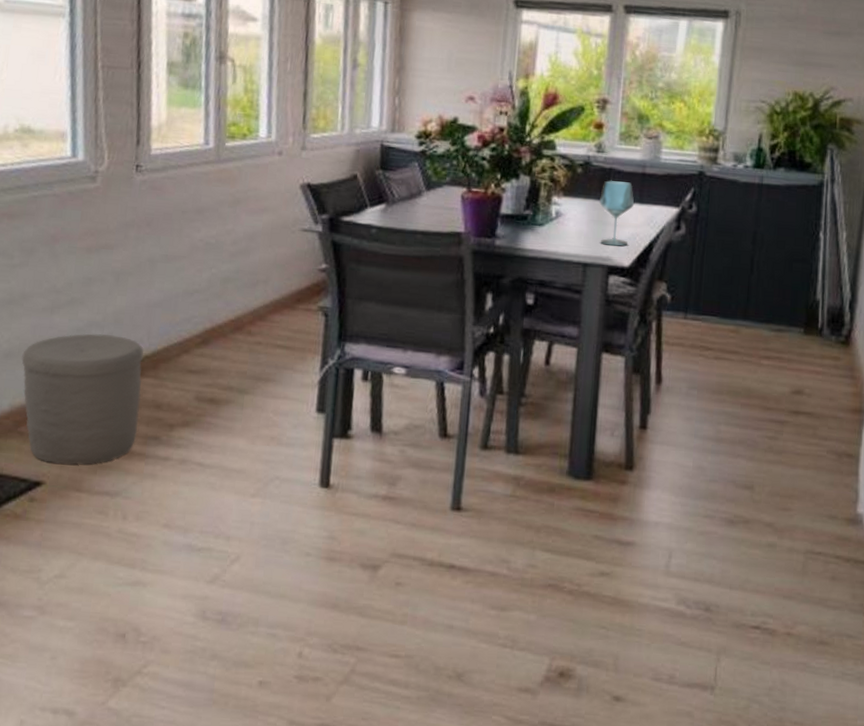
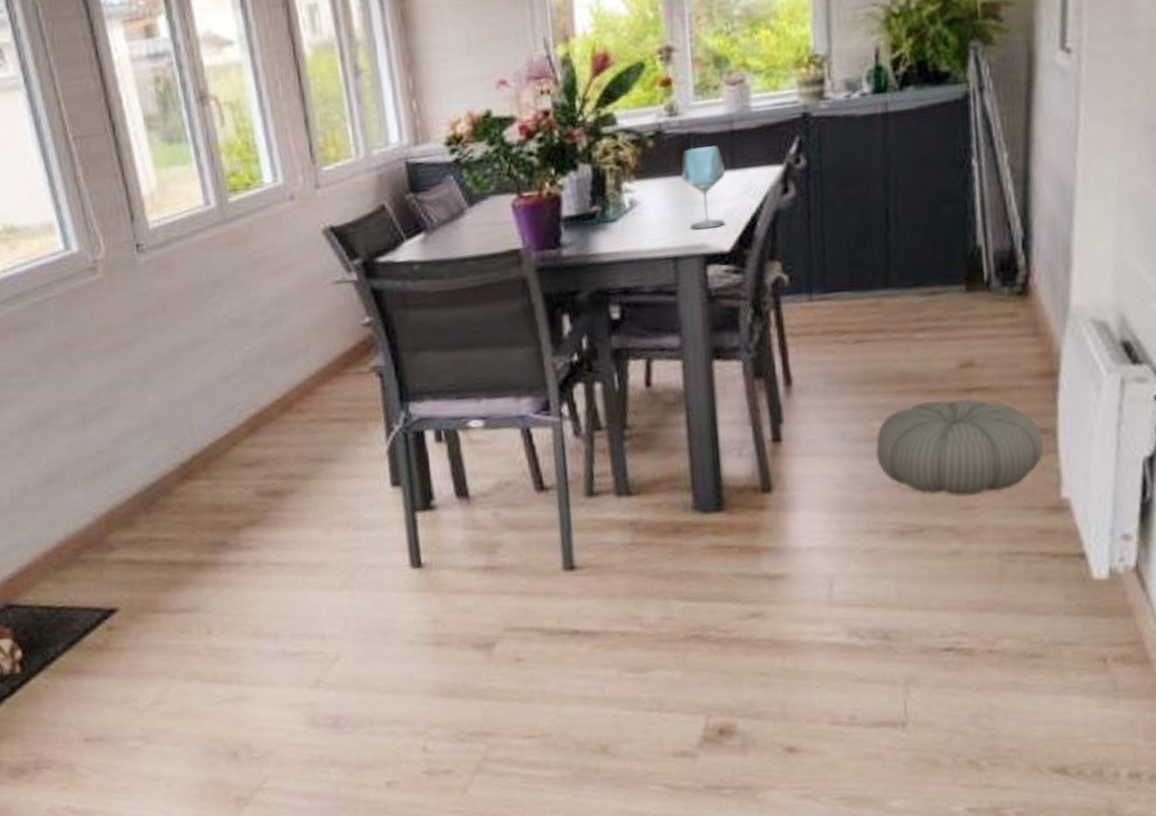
basket: present [21,333,145,464] -> none [64,439,203,587]
pouf: none [719,416,848,499] -> present [875,399,1044,495]

